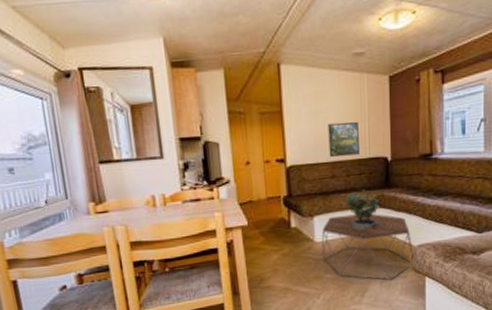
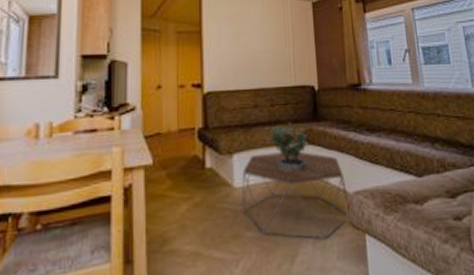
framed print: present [328,121,359,157] -> none [250,46,284,83]

